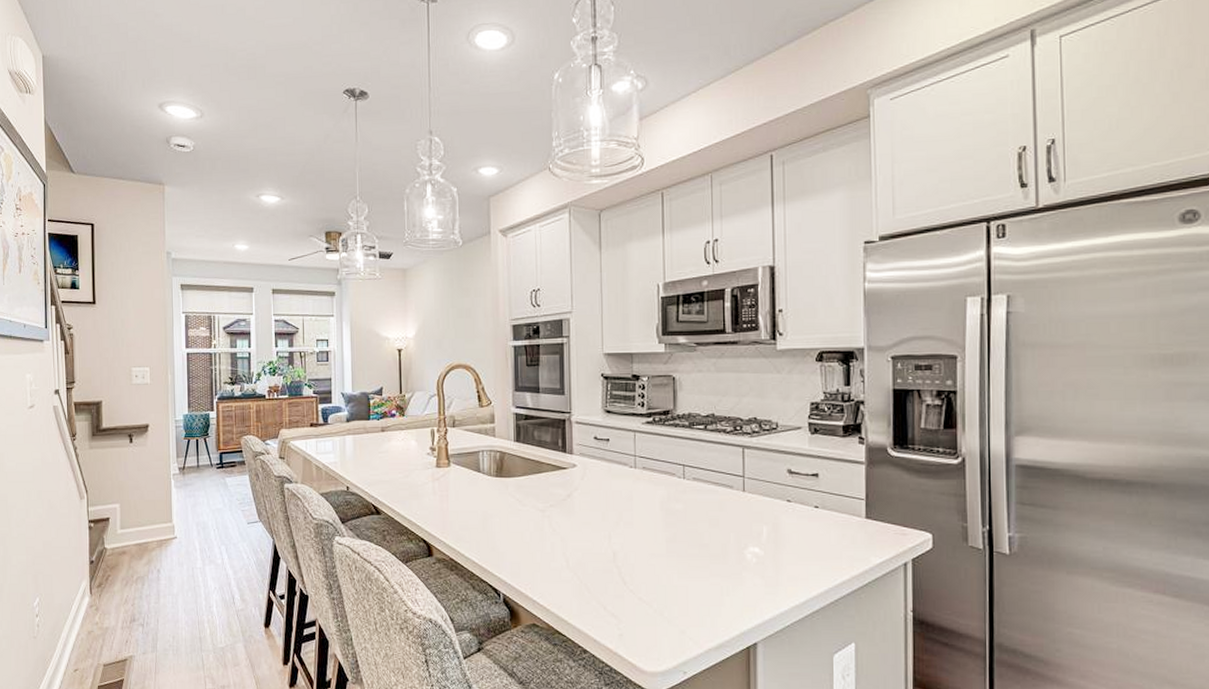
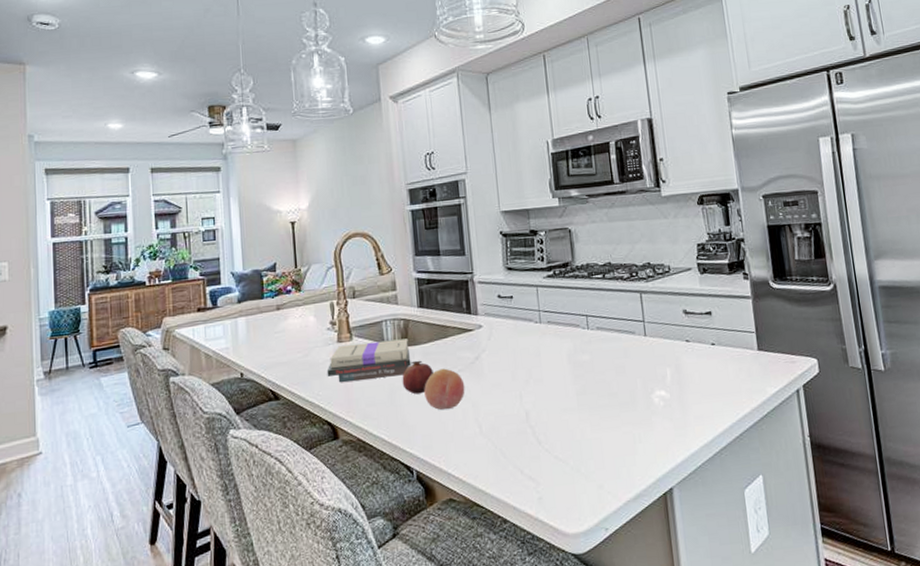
books: none [425,470,505,506] -> present [326,338,411,383]
fruit: none [495,492,525,524] -> present [402,360,433,395]
fruit: none [515,502,555,542] -> present [424,368,465,411]

